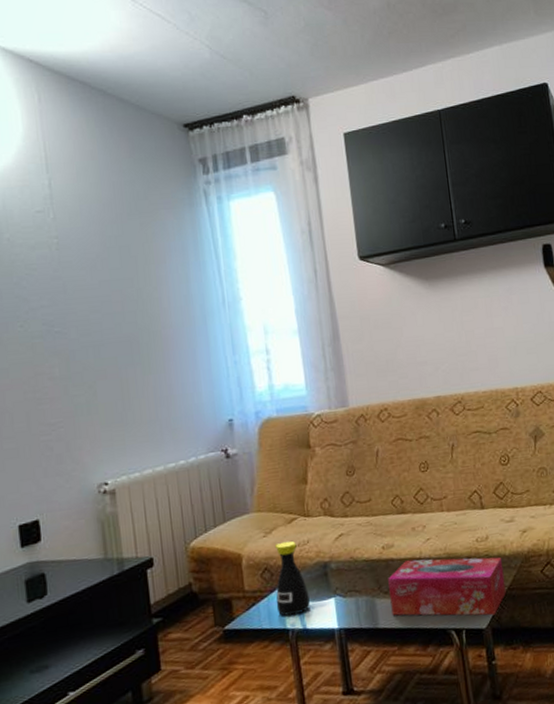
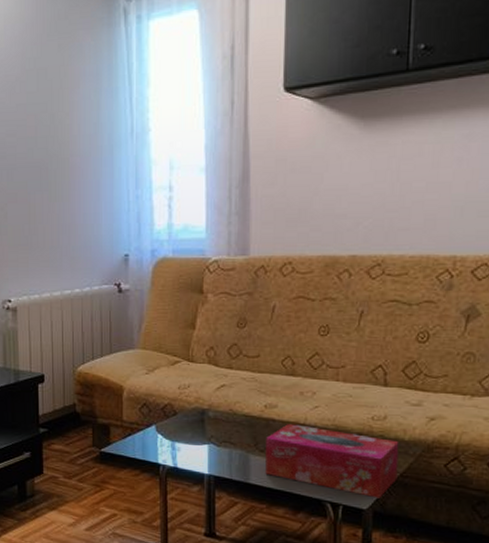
bottle: present [275,540,310,616] -> none [151,382,183,453]

